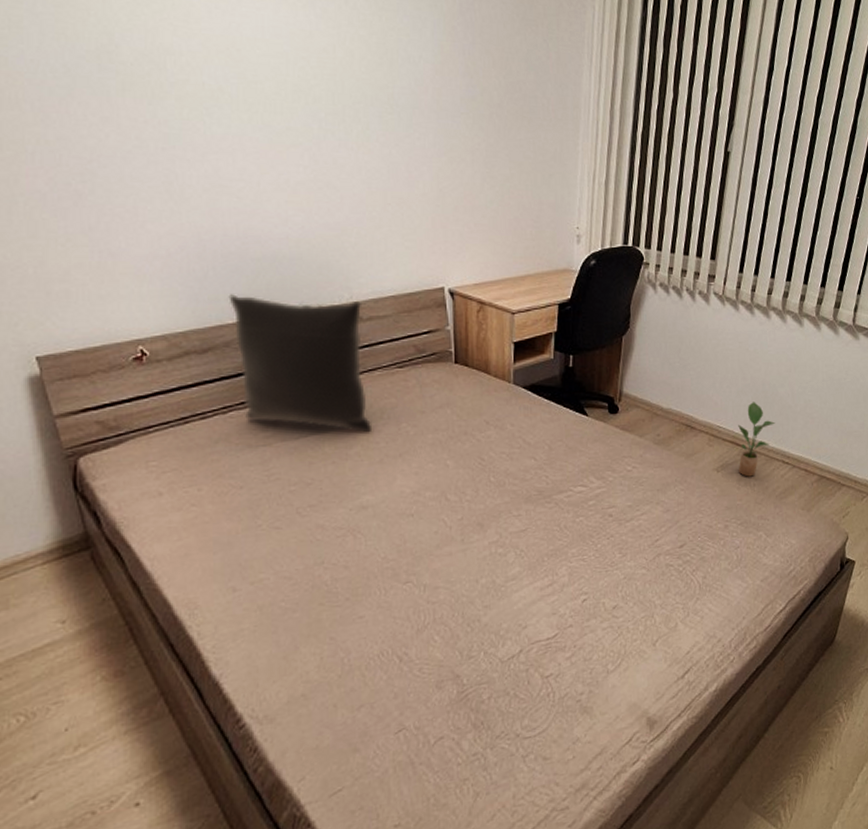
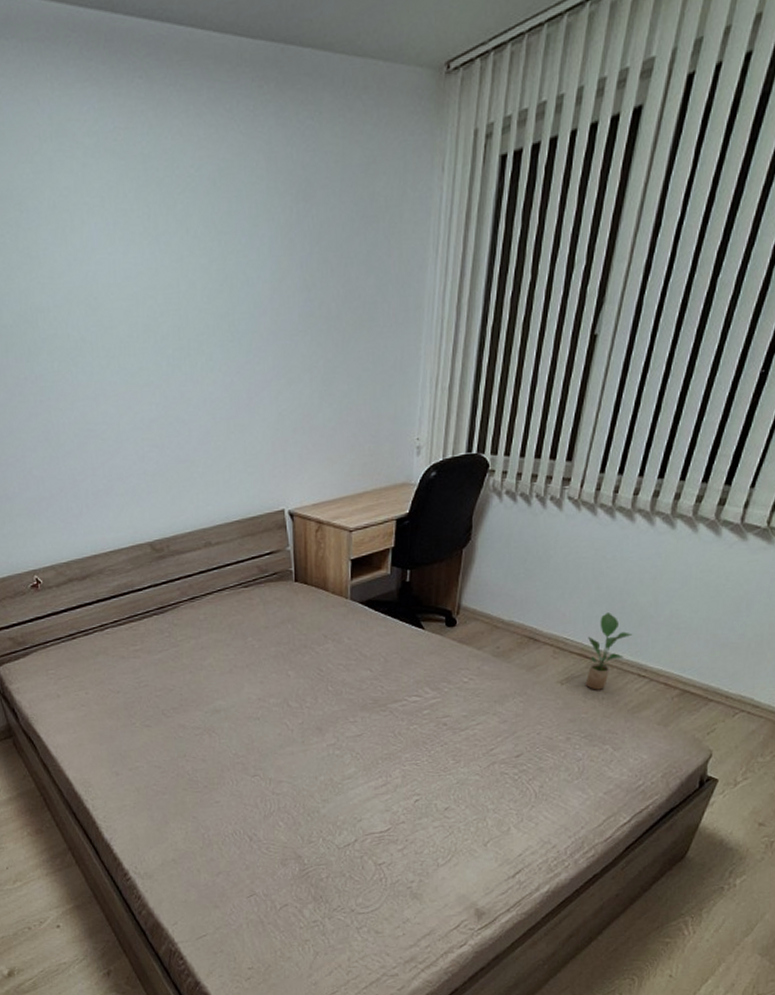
pillow: present [228,294,373,432] -> none [100,526,223,645]

